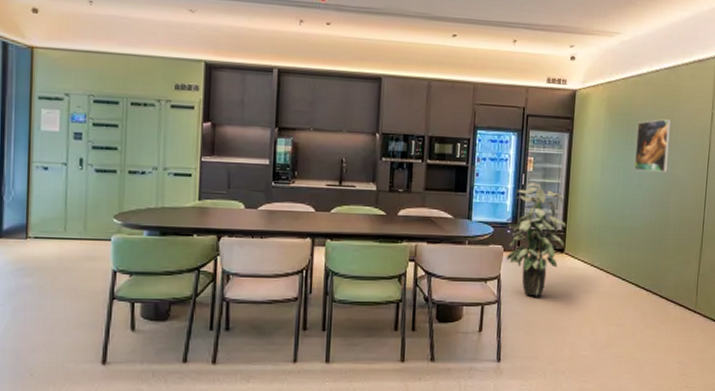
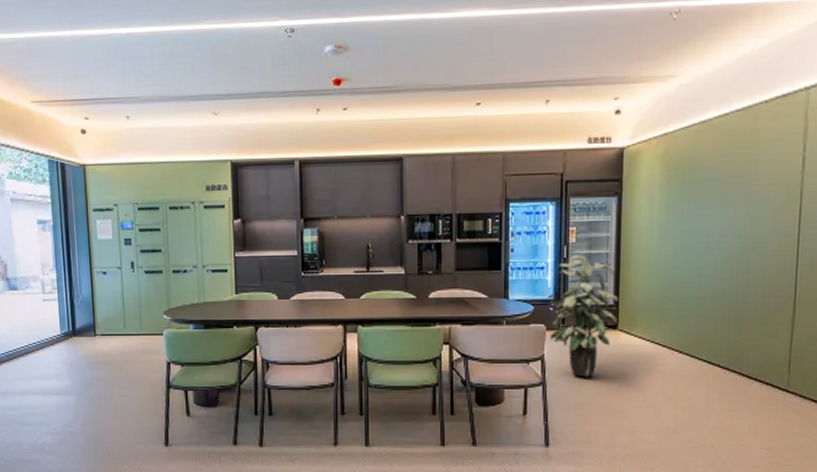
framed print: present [634,118,672,172] -> none [701,169,748,232]

